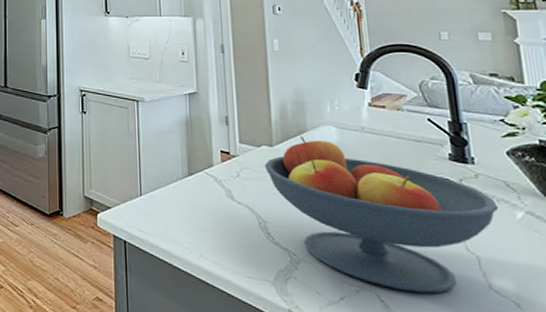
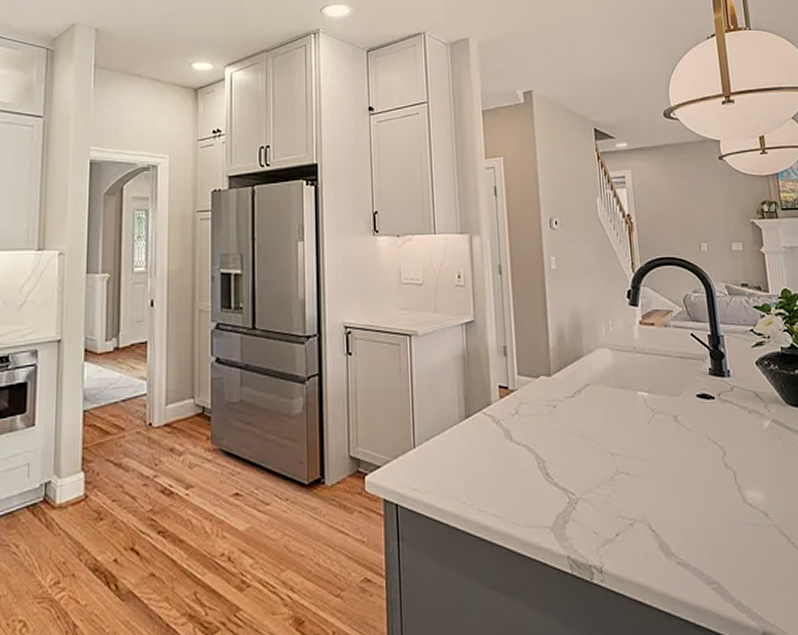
fruit bowl: present [264,135,499,293] -> none [543,361,750,517]

